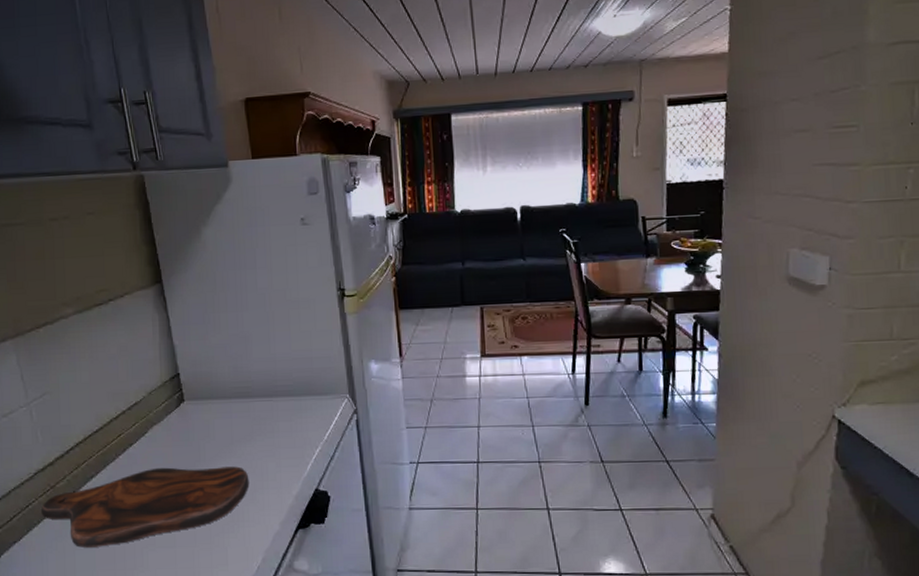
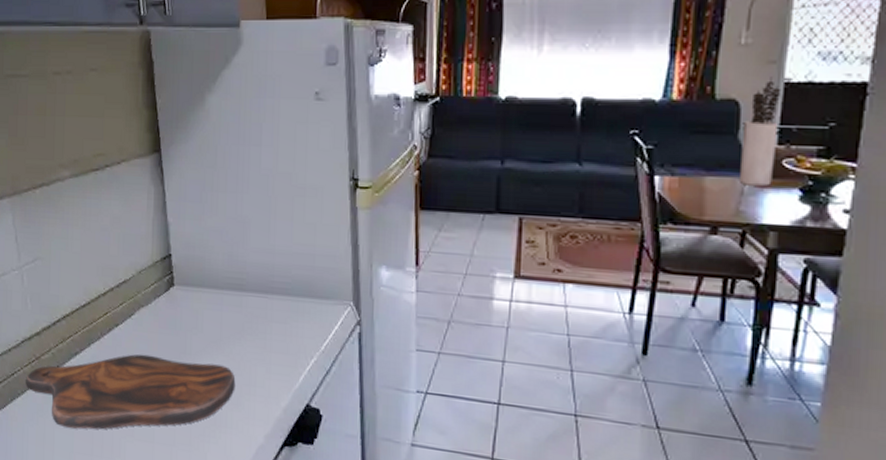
vase: none [641,180,666,265] -> present [738,77,782,188]

